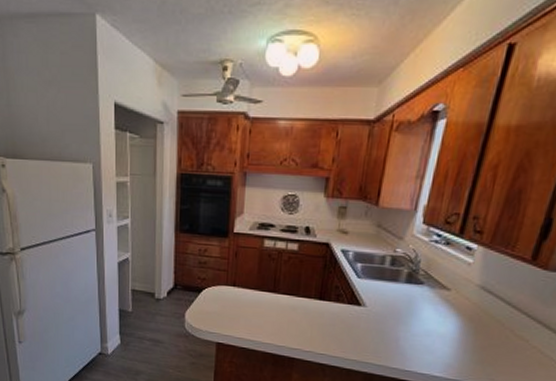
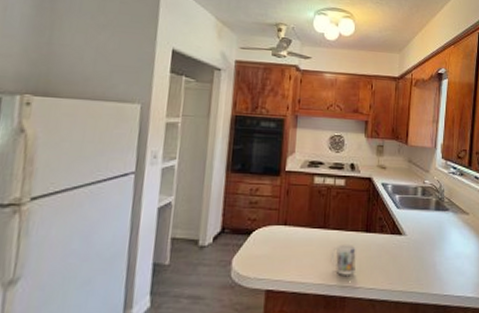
mug: none [280,308,308,340] -> present [330,243,356,277]

